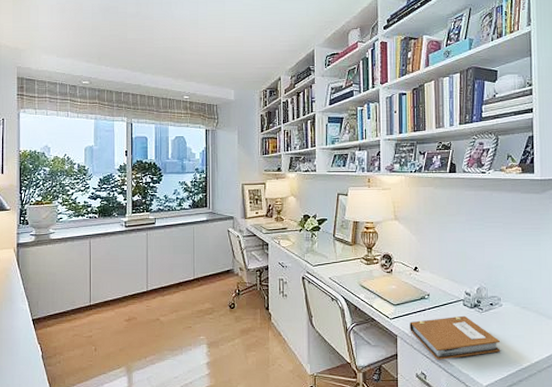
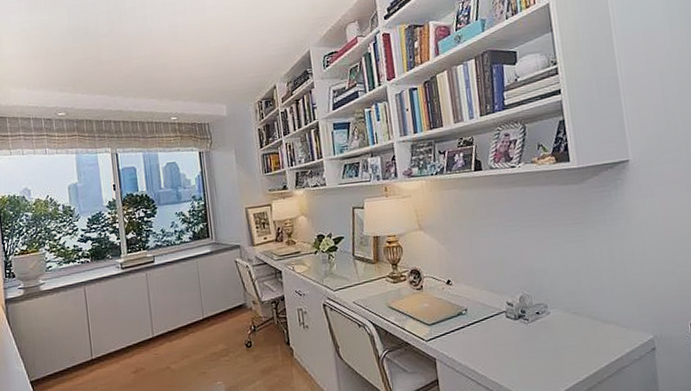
notebook: present [410,315,501,360] -> none [448,328,553,382]

